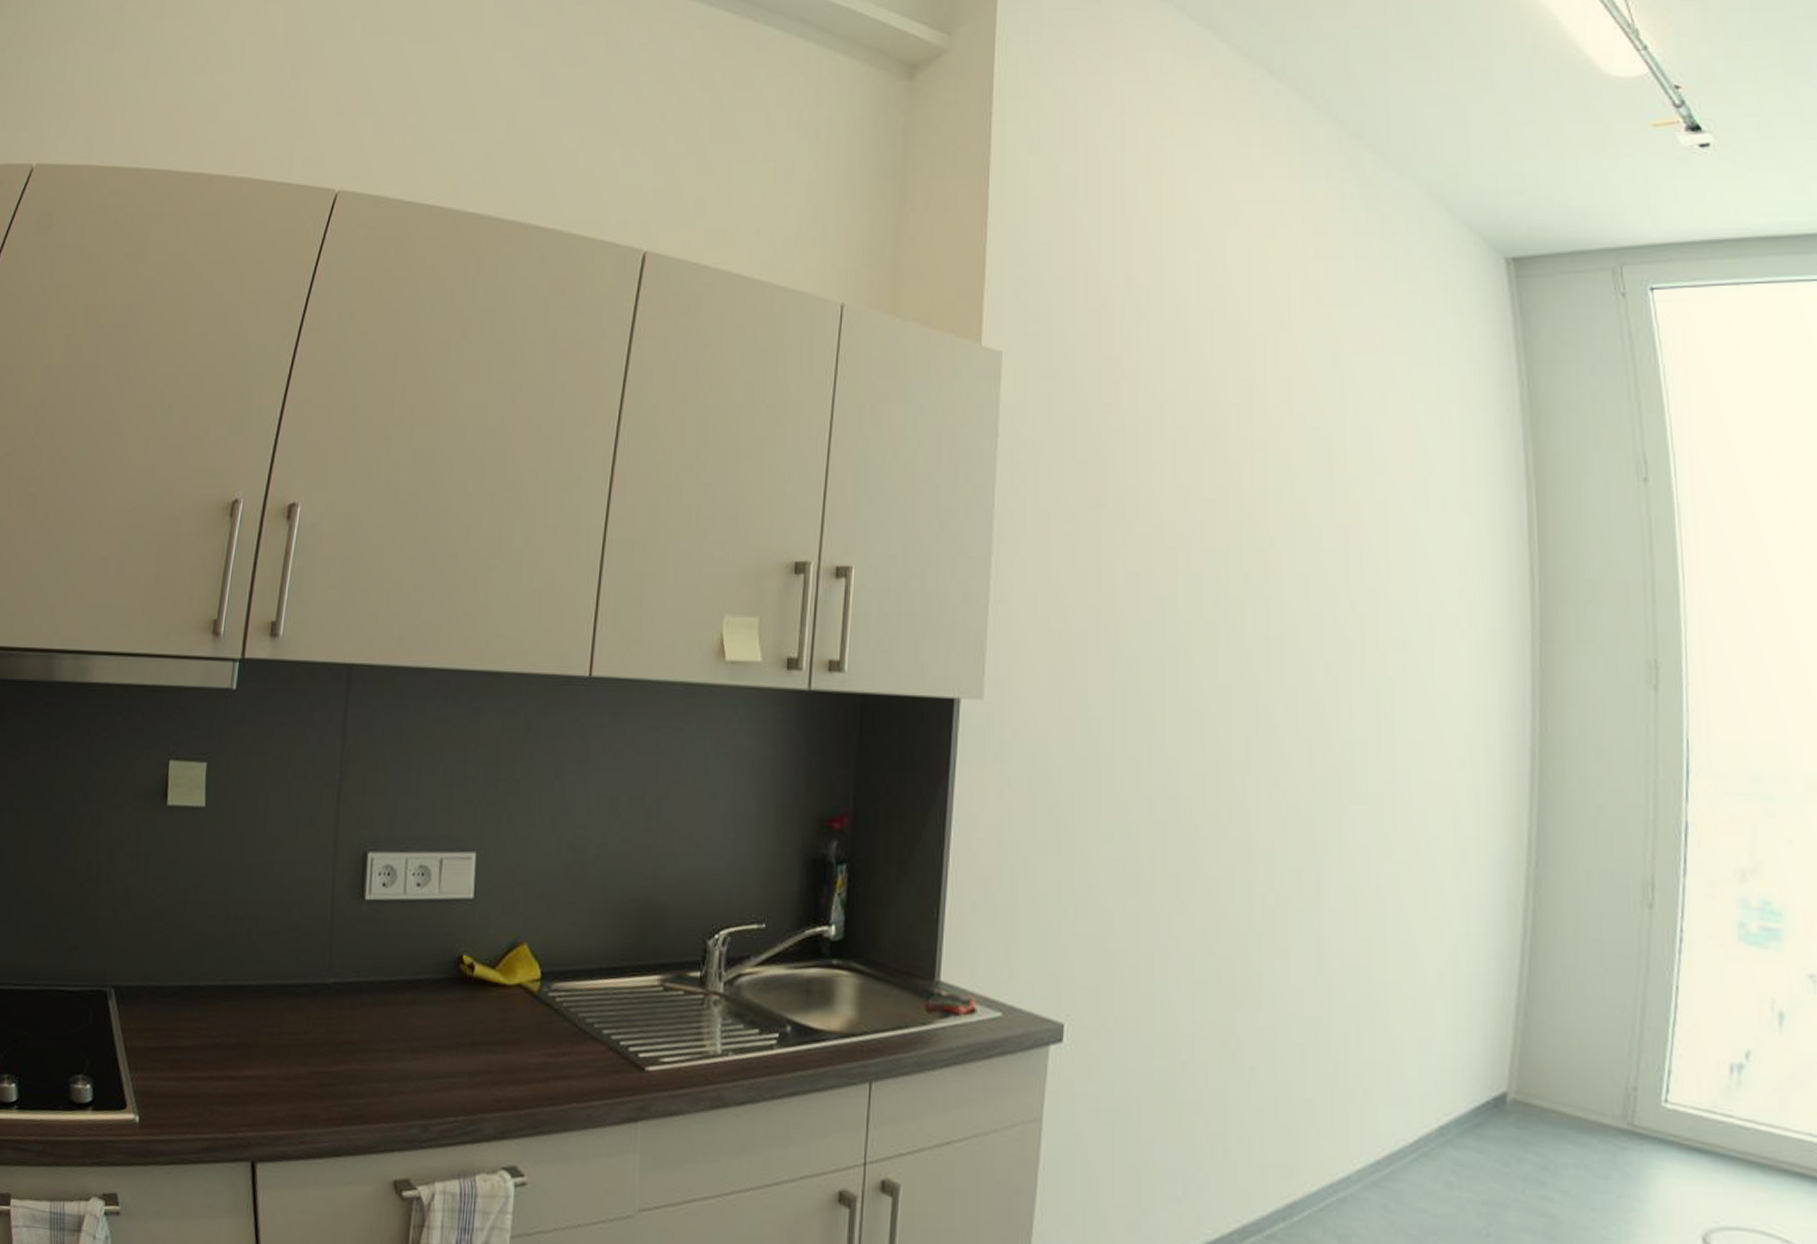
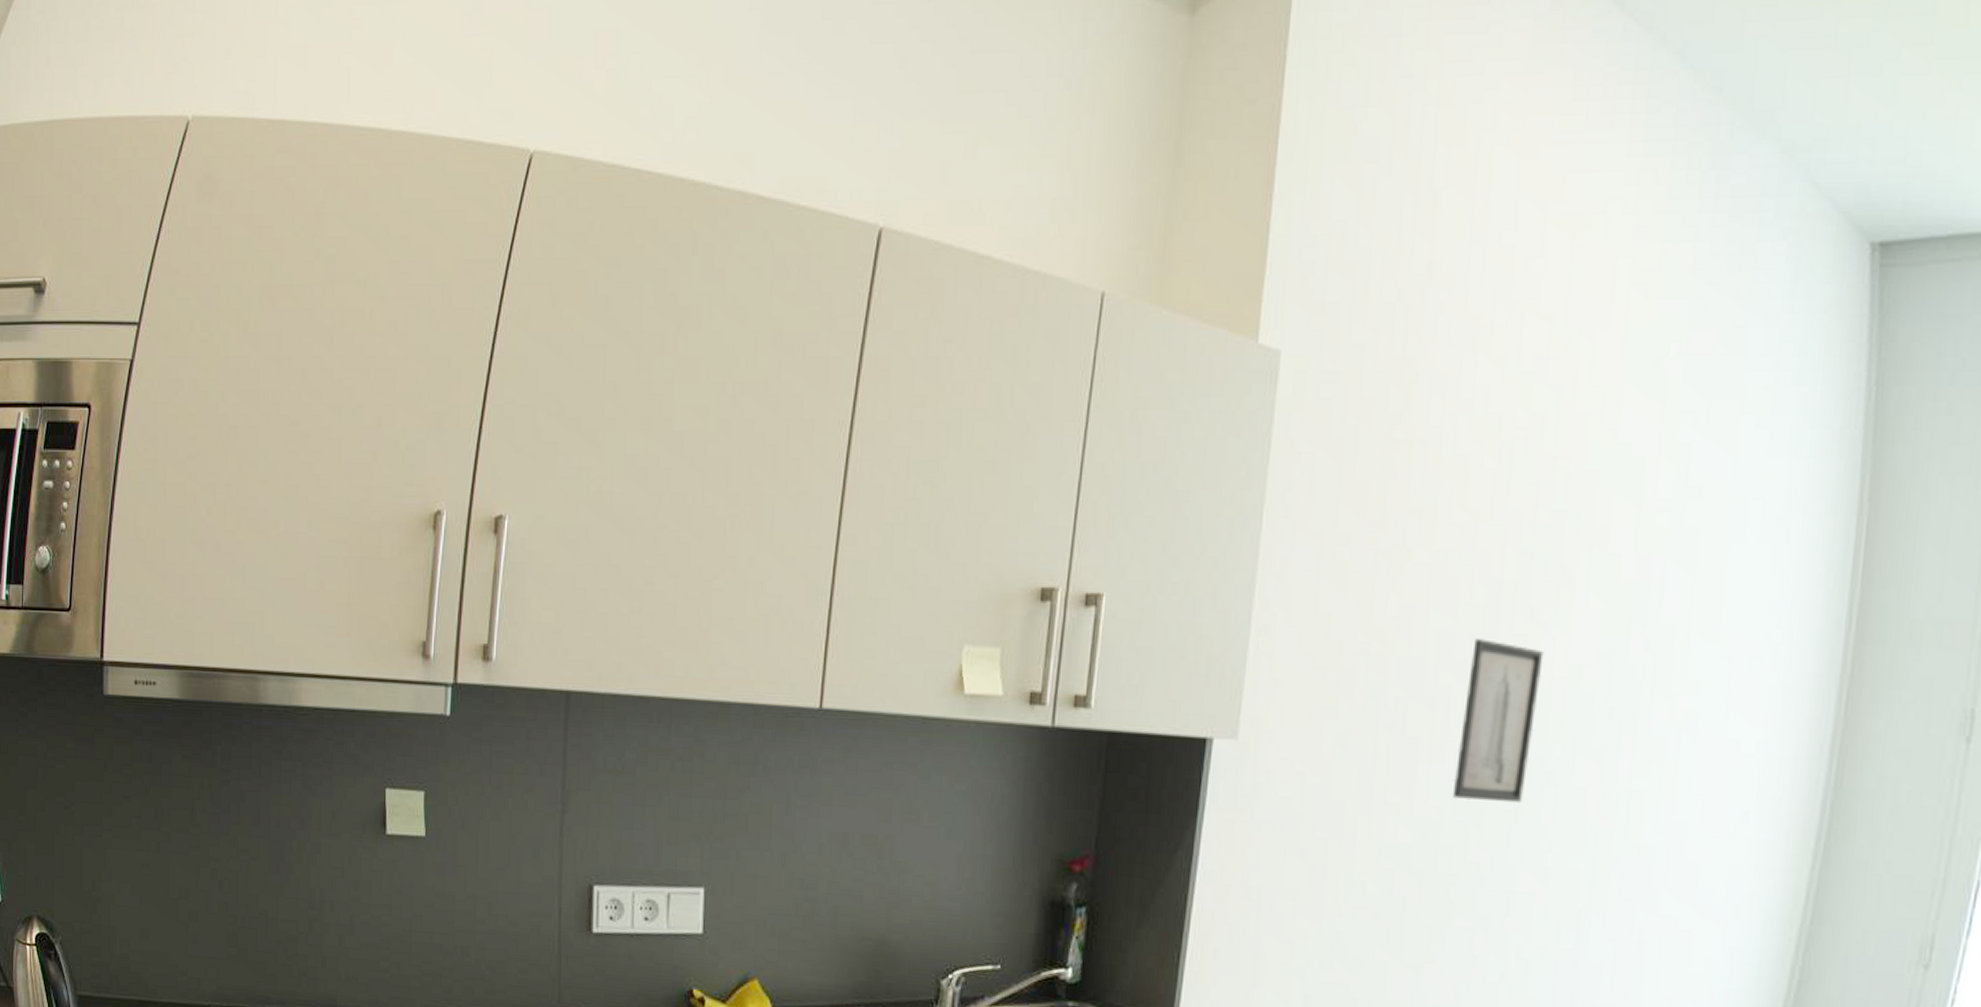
wall art: none [1187,602,1260,755] -> present [1452,639,1544,804]

